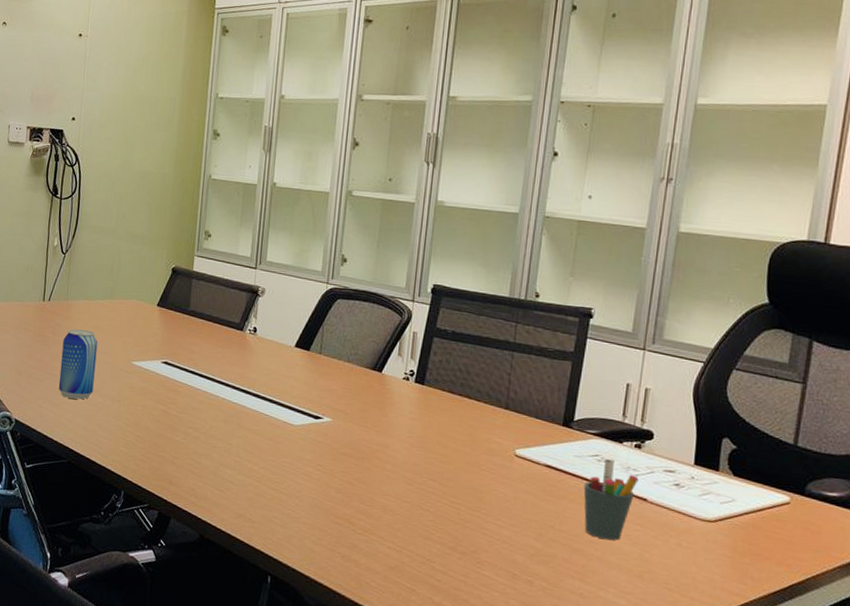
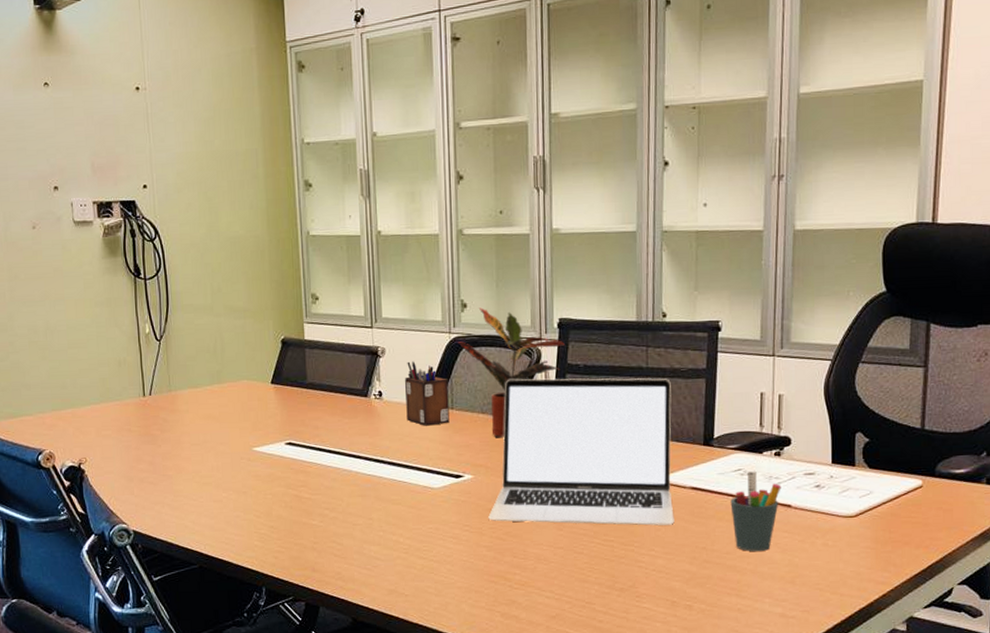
beer can: present [58,329,98,400] -> none [173,421,215,498]
desk organizer: none [276,304,320,367] -> present [405,361,450,426]
potted plant: none [334,264,436,388] -> present [458,307,565,438]
laptop: none [341,334,537,498] -> present [488,378,674,526]

